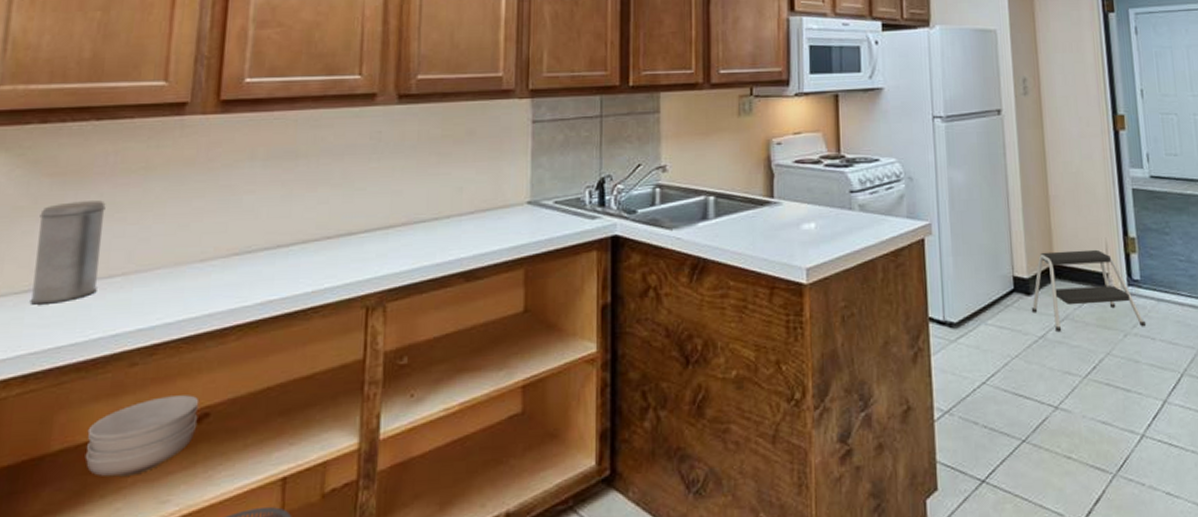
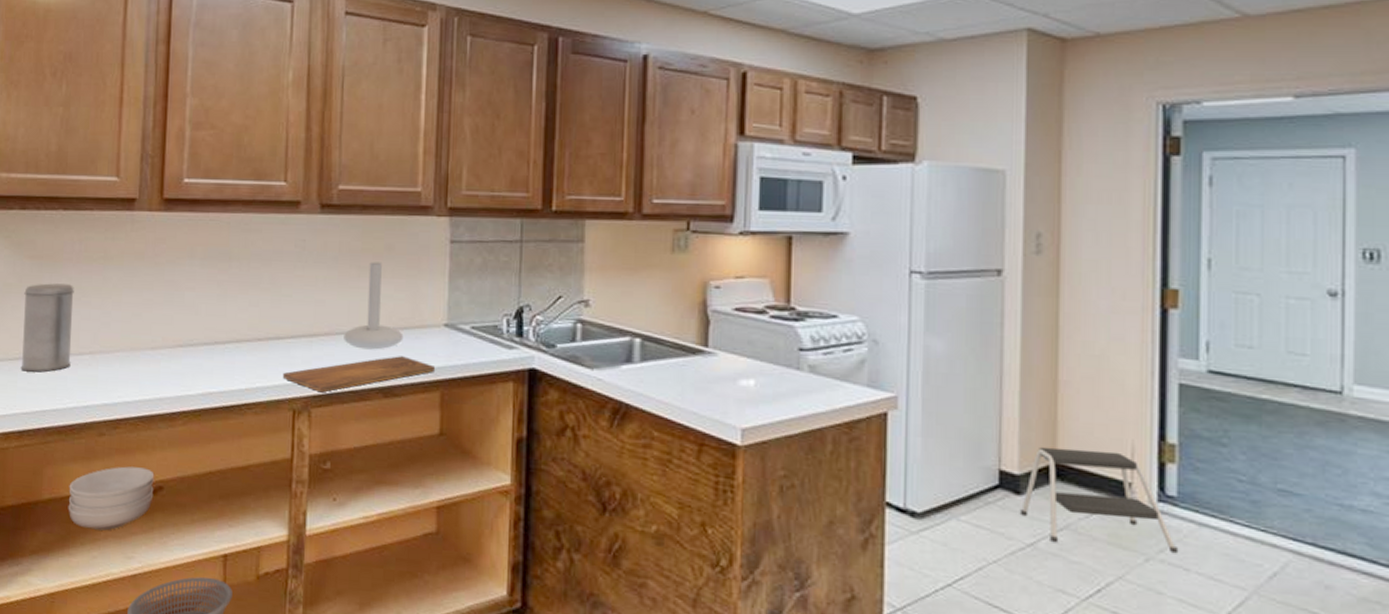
cutting board: none [354,238,519,285] -> present [282,356,436,393]
paper towel holder: none [422,147,486,236] -> present [344,262,404,350]

